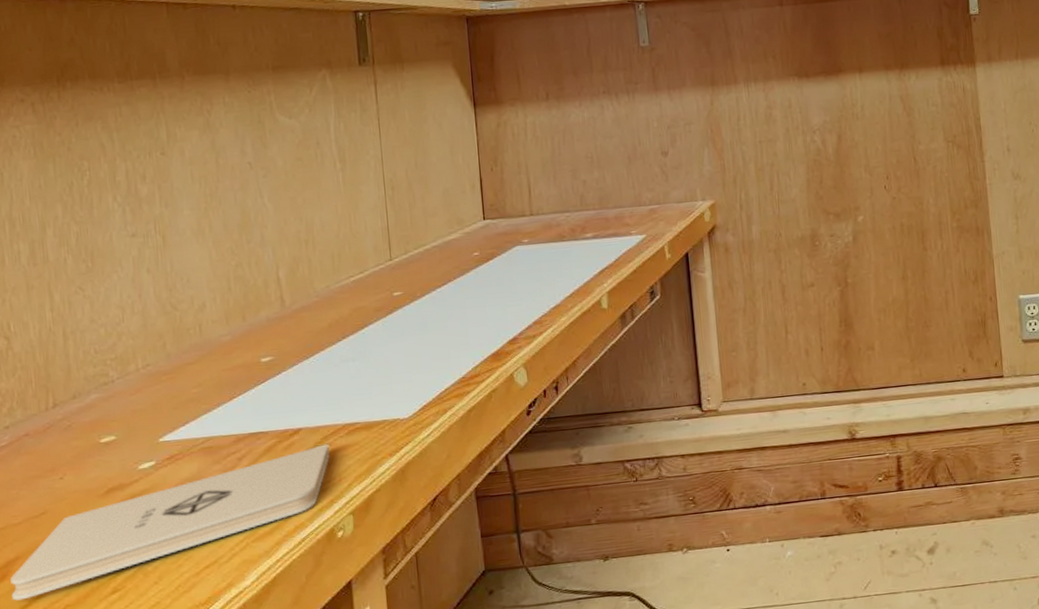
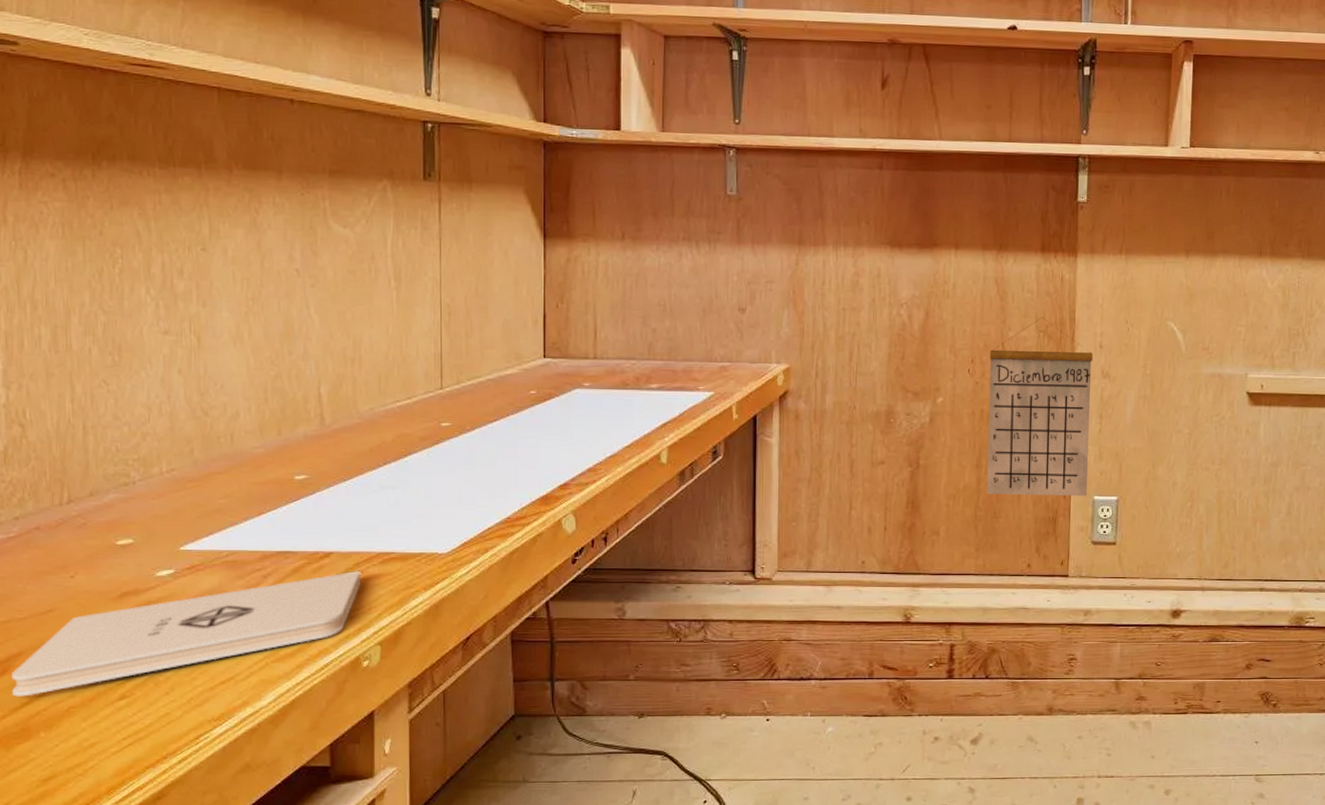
calendar: none [903,127,1013,305] -> present [987,317,1094,496]

